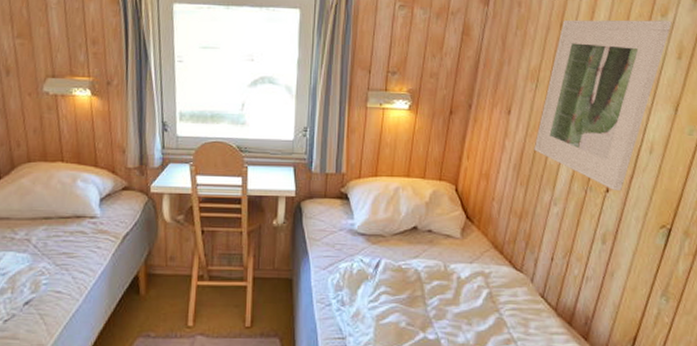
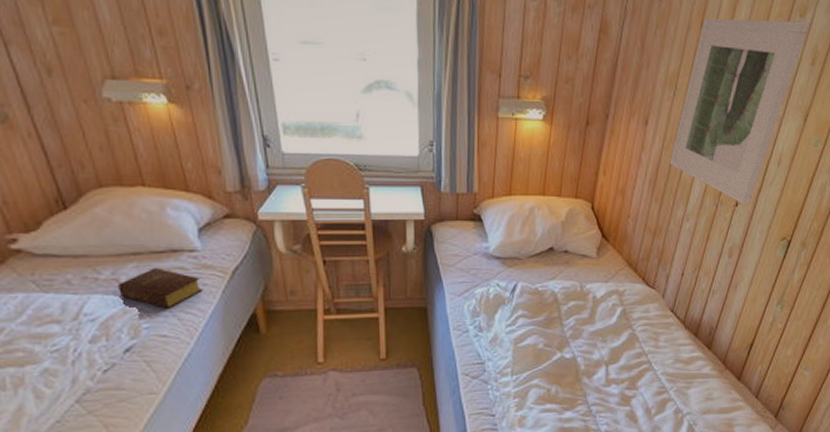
bible: none [28,231,97,267] -> present [118,268,203,308]

